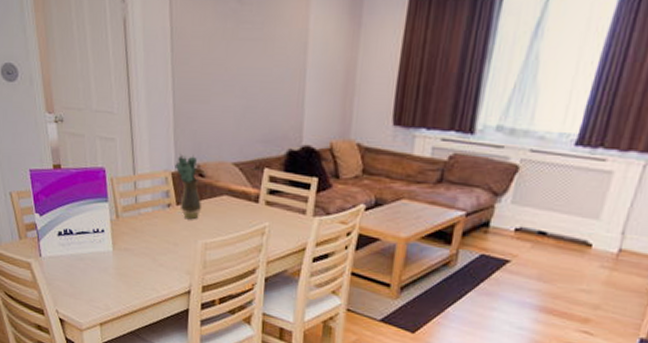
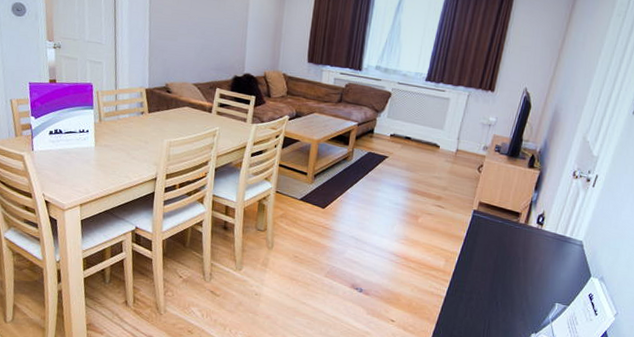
vase: present [175,153,202,219] -> none [148,75,169,124]

